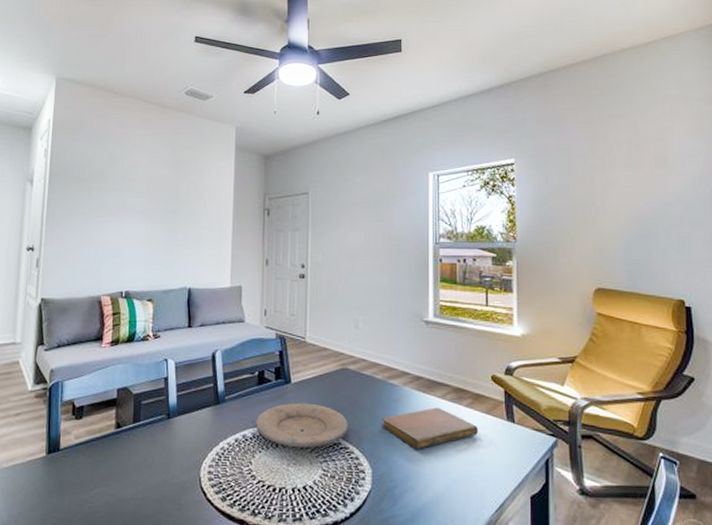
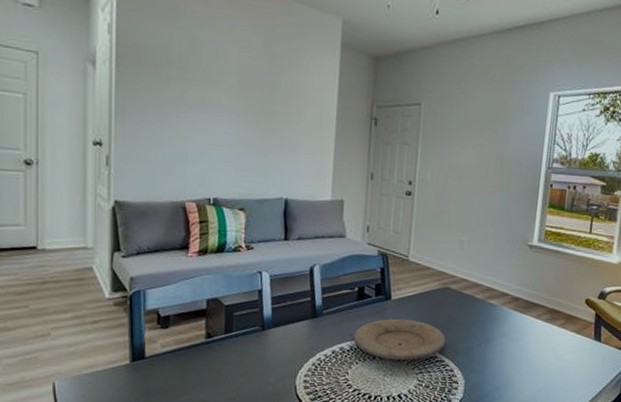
notebook: present [381,407,479,450] -> none [477,326,568,364]

